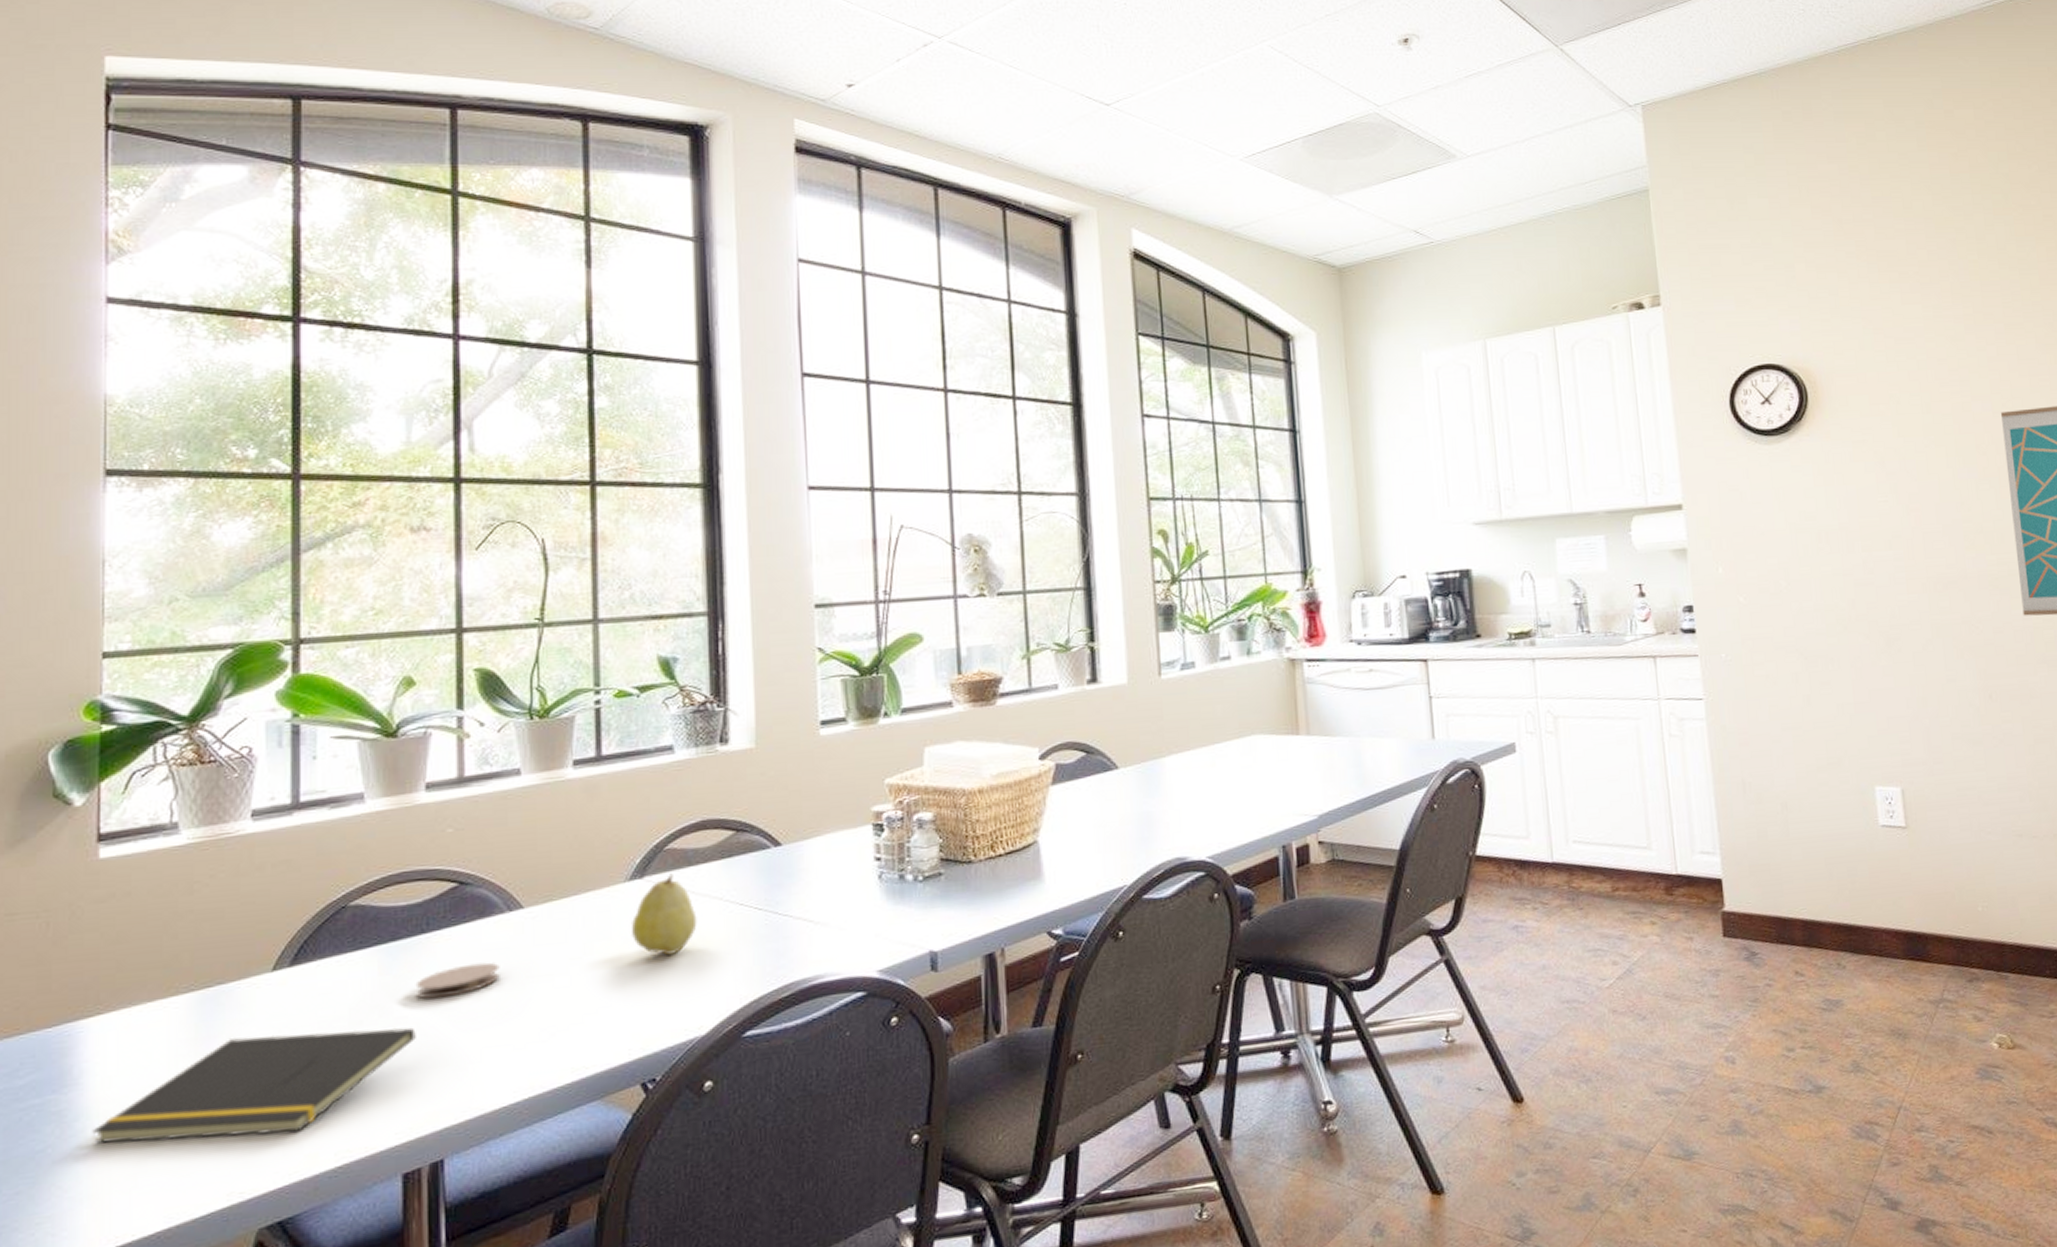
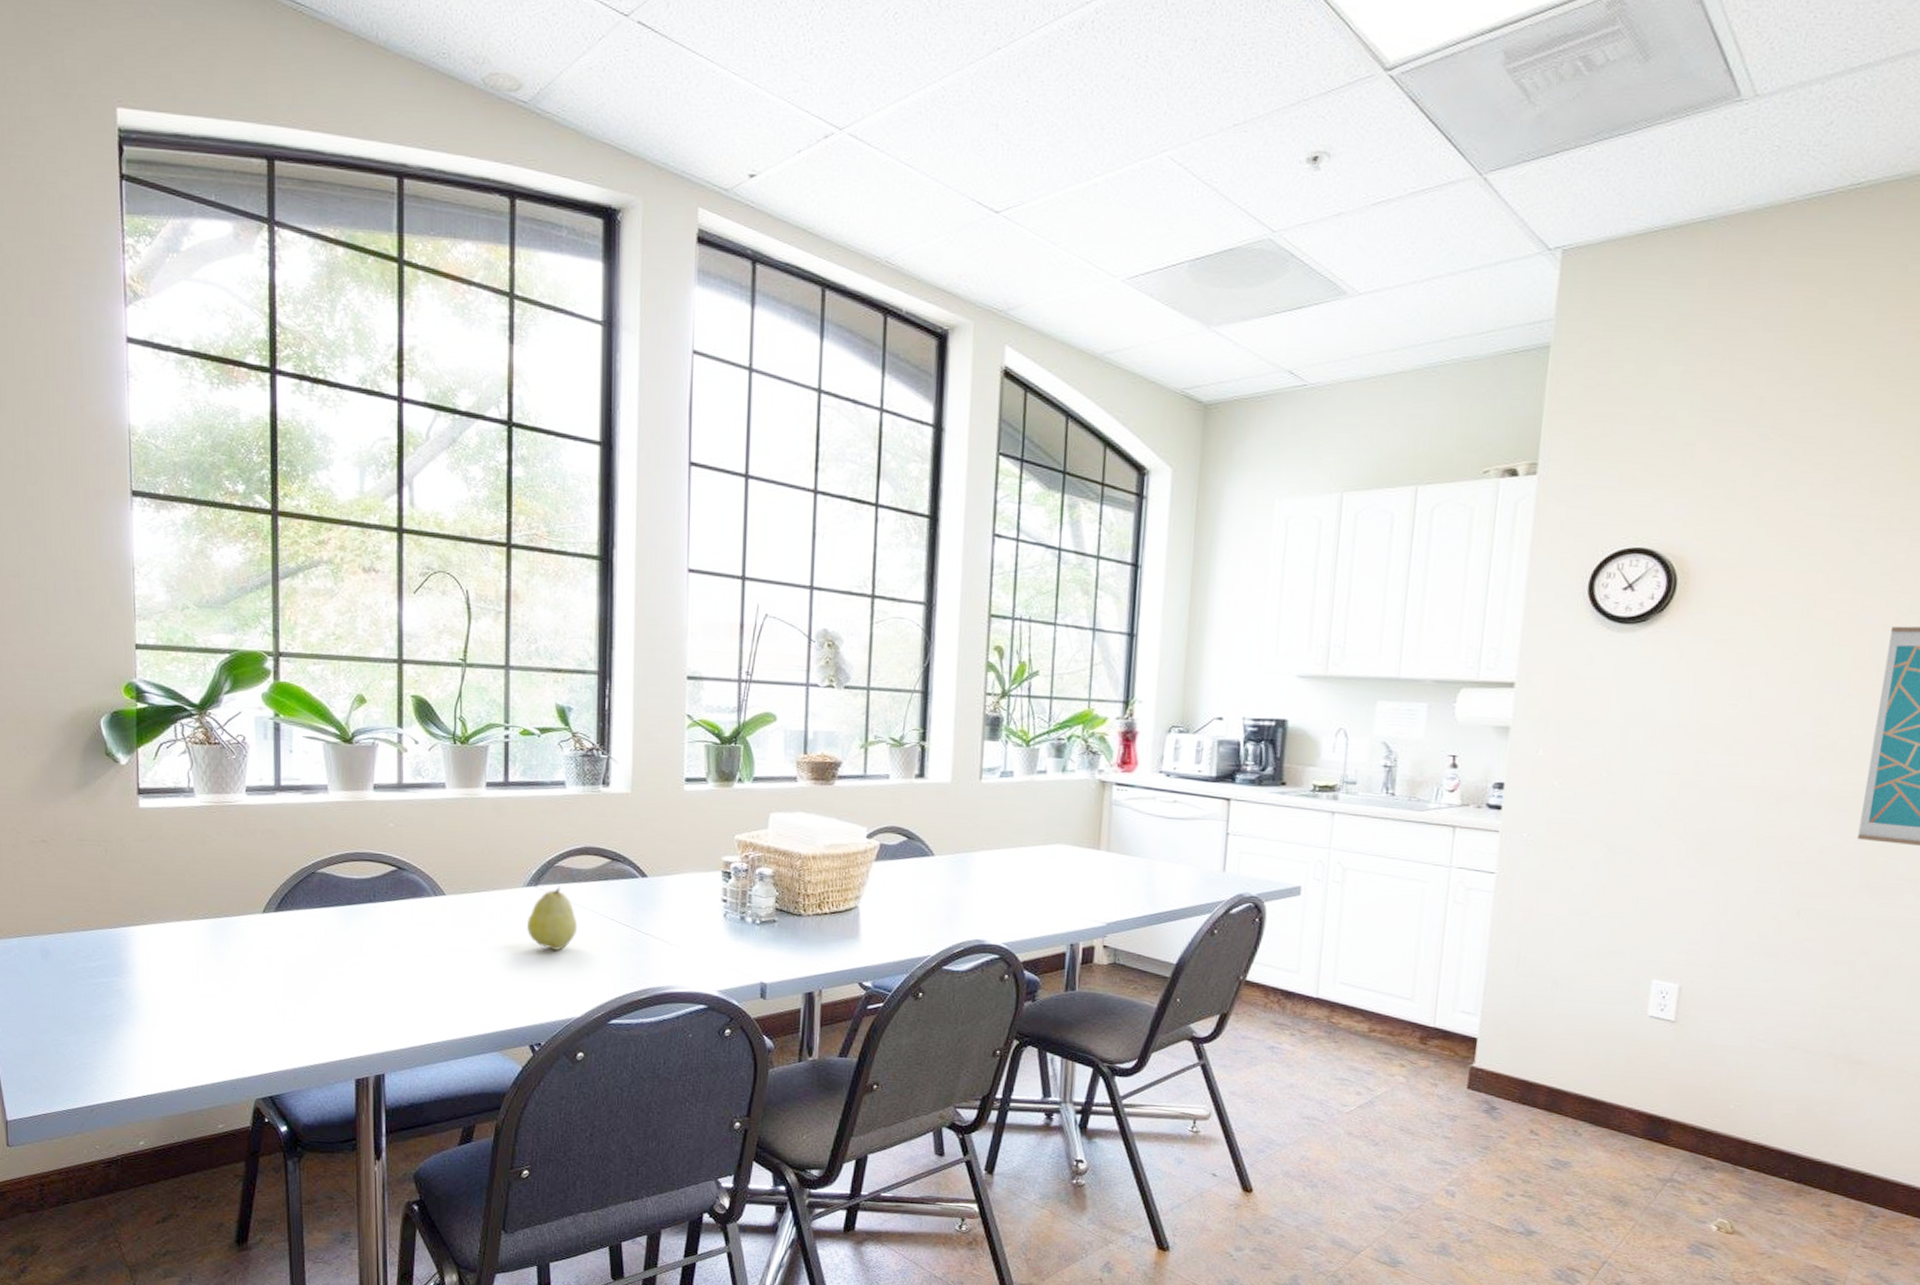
notepad: present [92,1027,416,1144] -> none [142,959,365,1035]
coaster: present [415,962,500,999] -> none [365,932,427,955]

